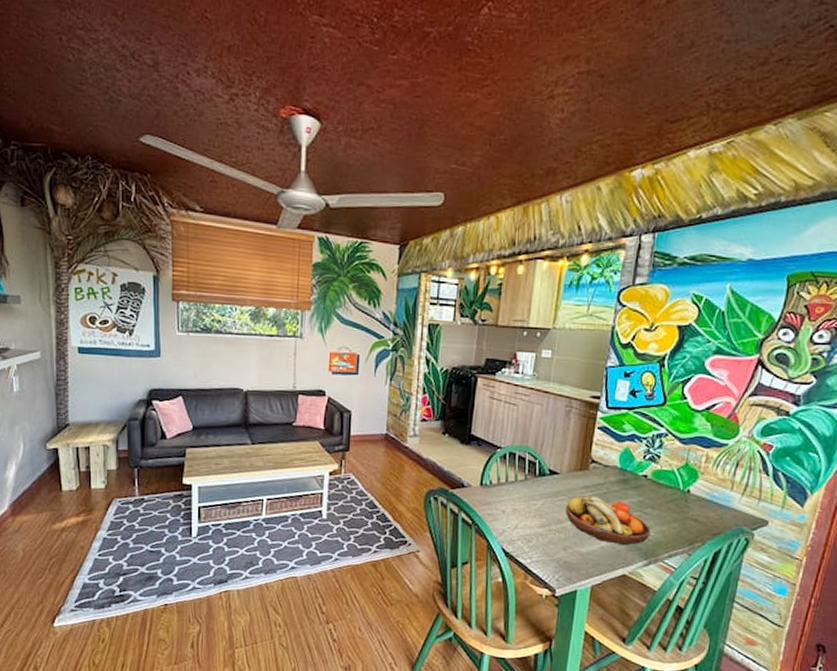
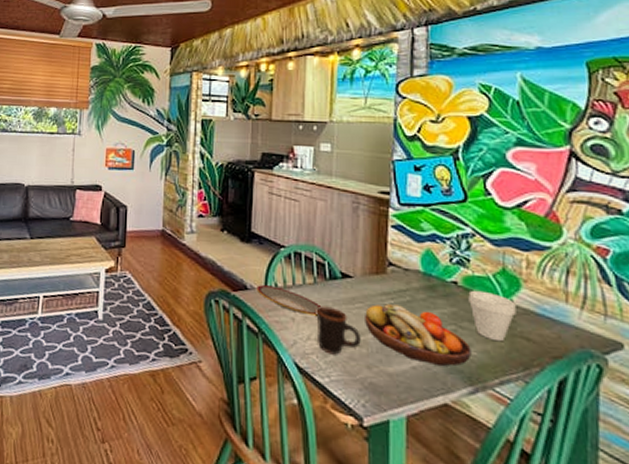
plate: none [473,483,530,508] -> present [257,285,322,316]
mug: none [523,499,561,540] -> present [314,305,361,355]
cup: none [654,482,692,524] -> present [468,290,516,342]

